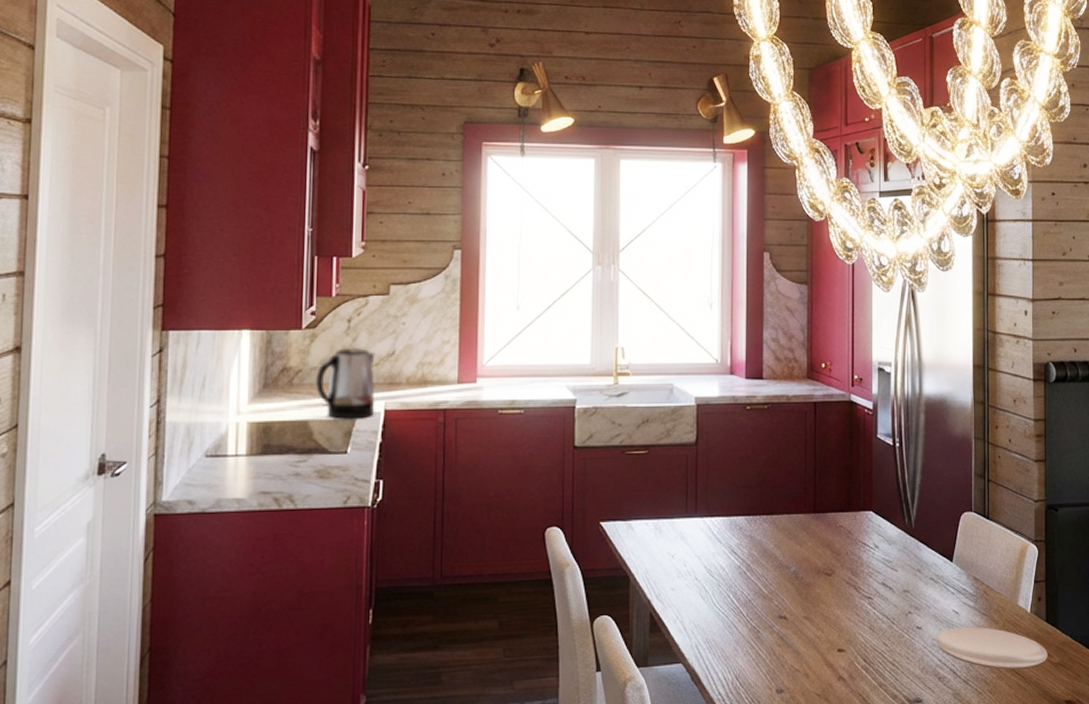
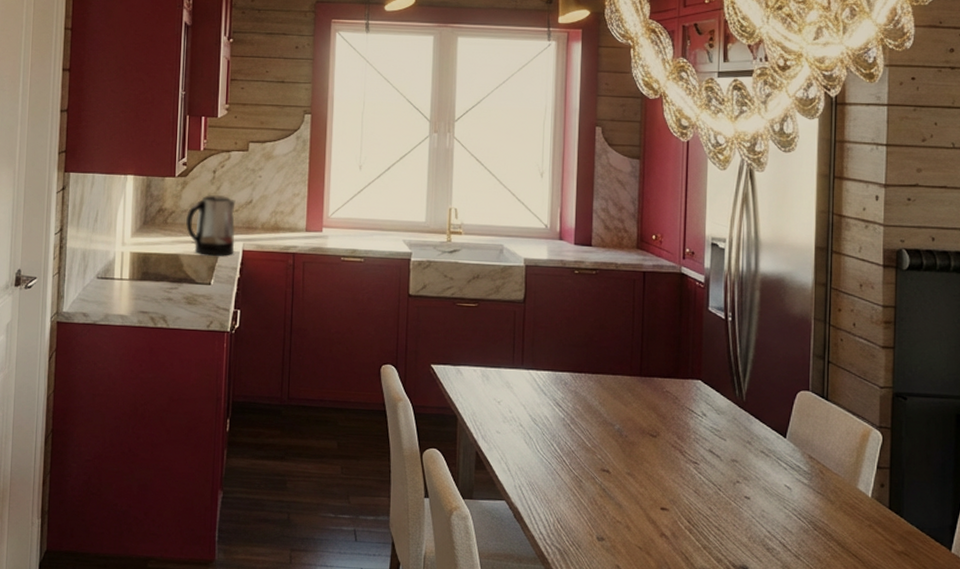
plate: present [936,626,1048,670] -> none [765,502,890,553]

